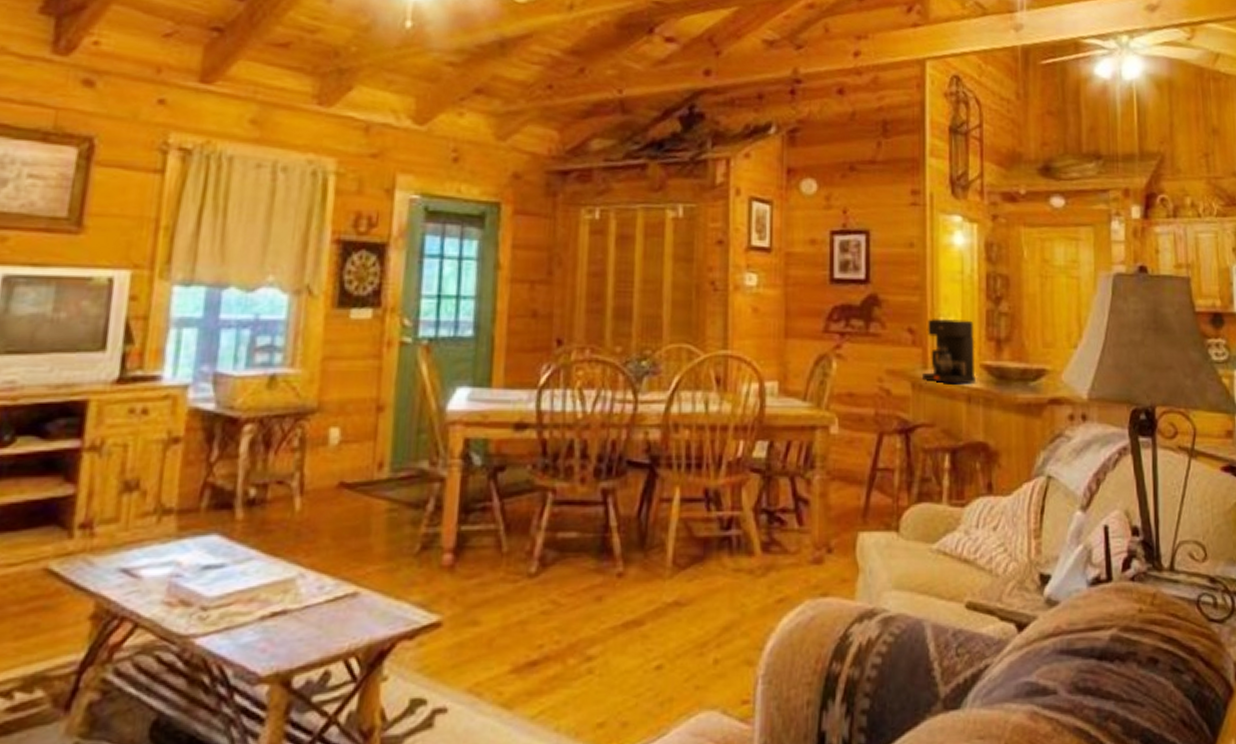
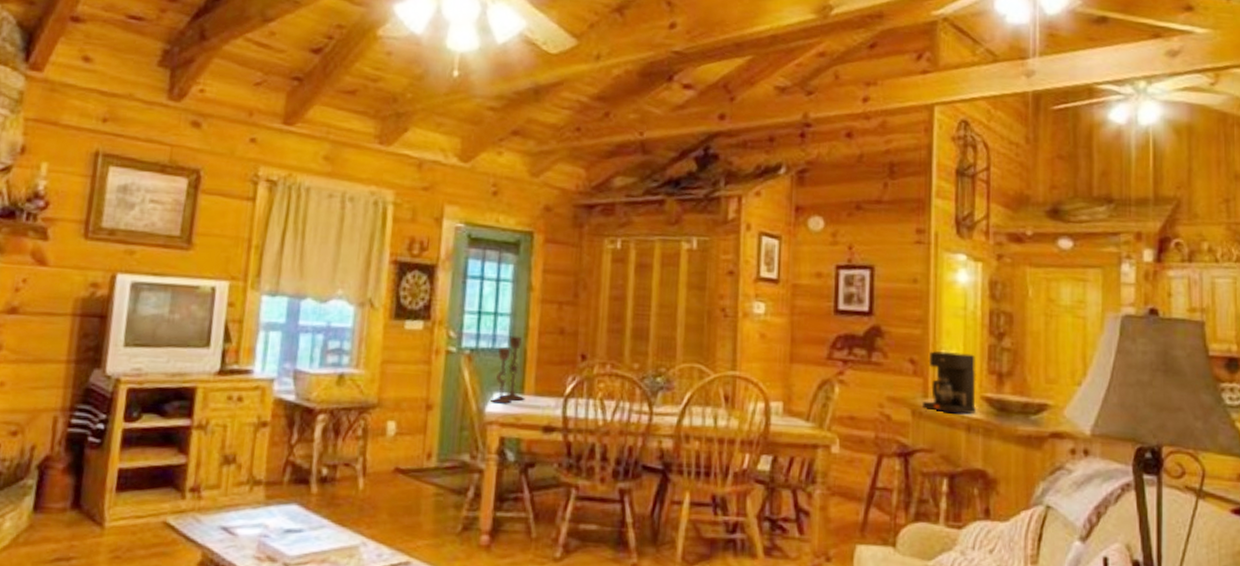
candlestick: none [453,321,492,400] -> present [490,335,524,404]

